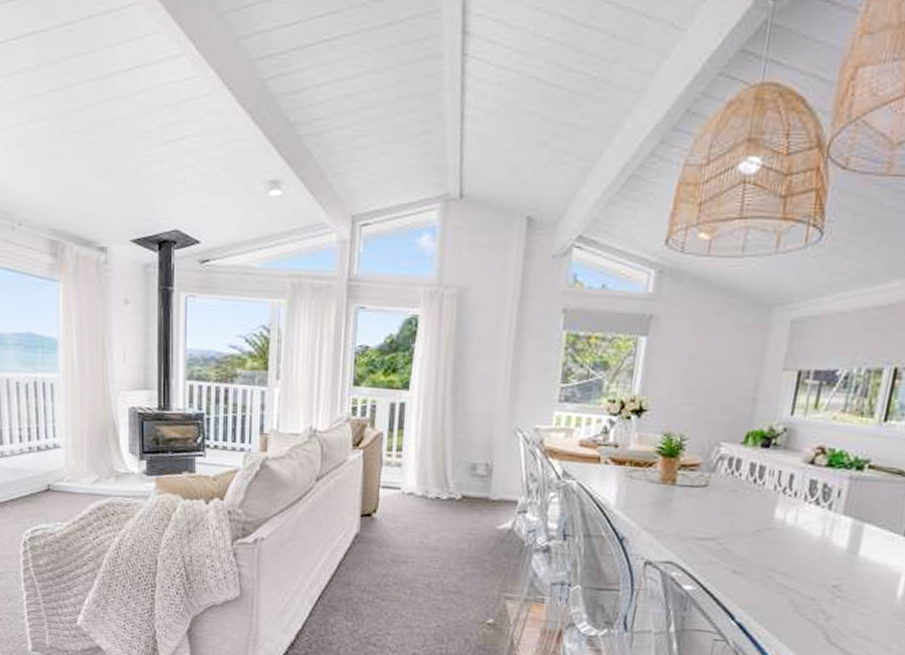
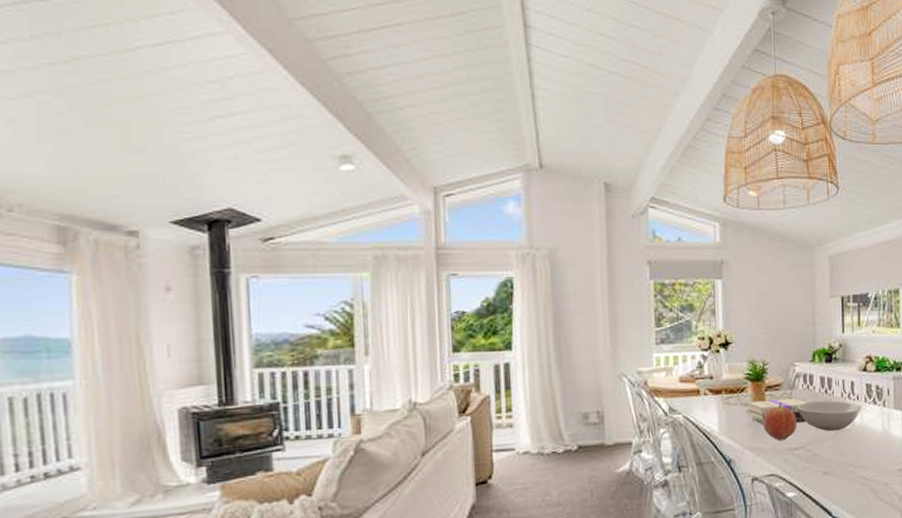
books: none [650,478,728,511] -> present [745,398,807,424]
fruit: none [668,484,712,527] -> present [763,402,797,440]
soup bowl: none [713,489,800,529] -> present [797,400,862,432]

